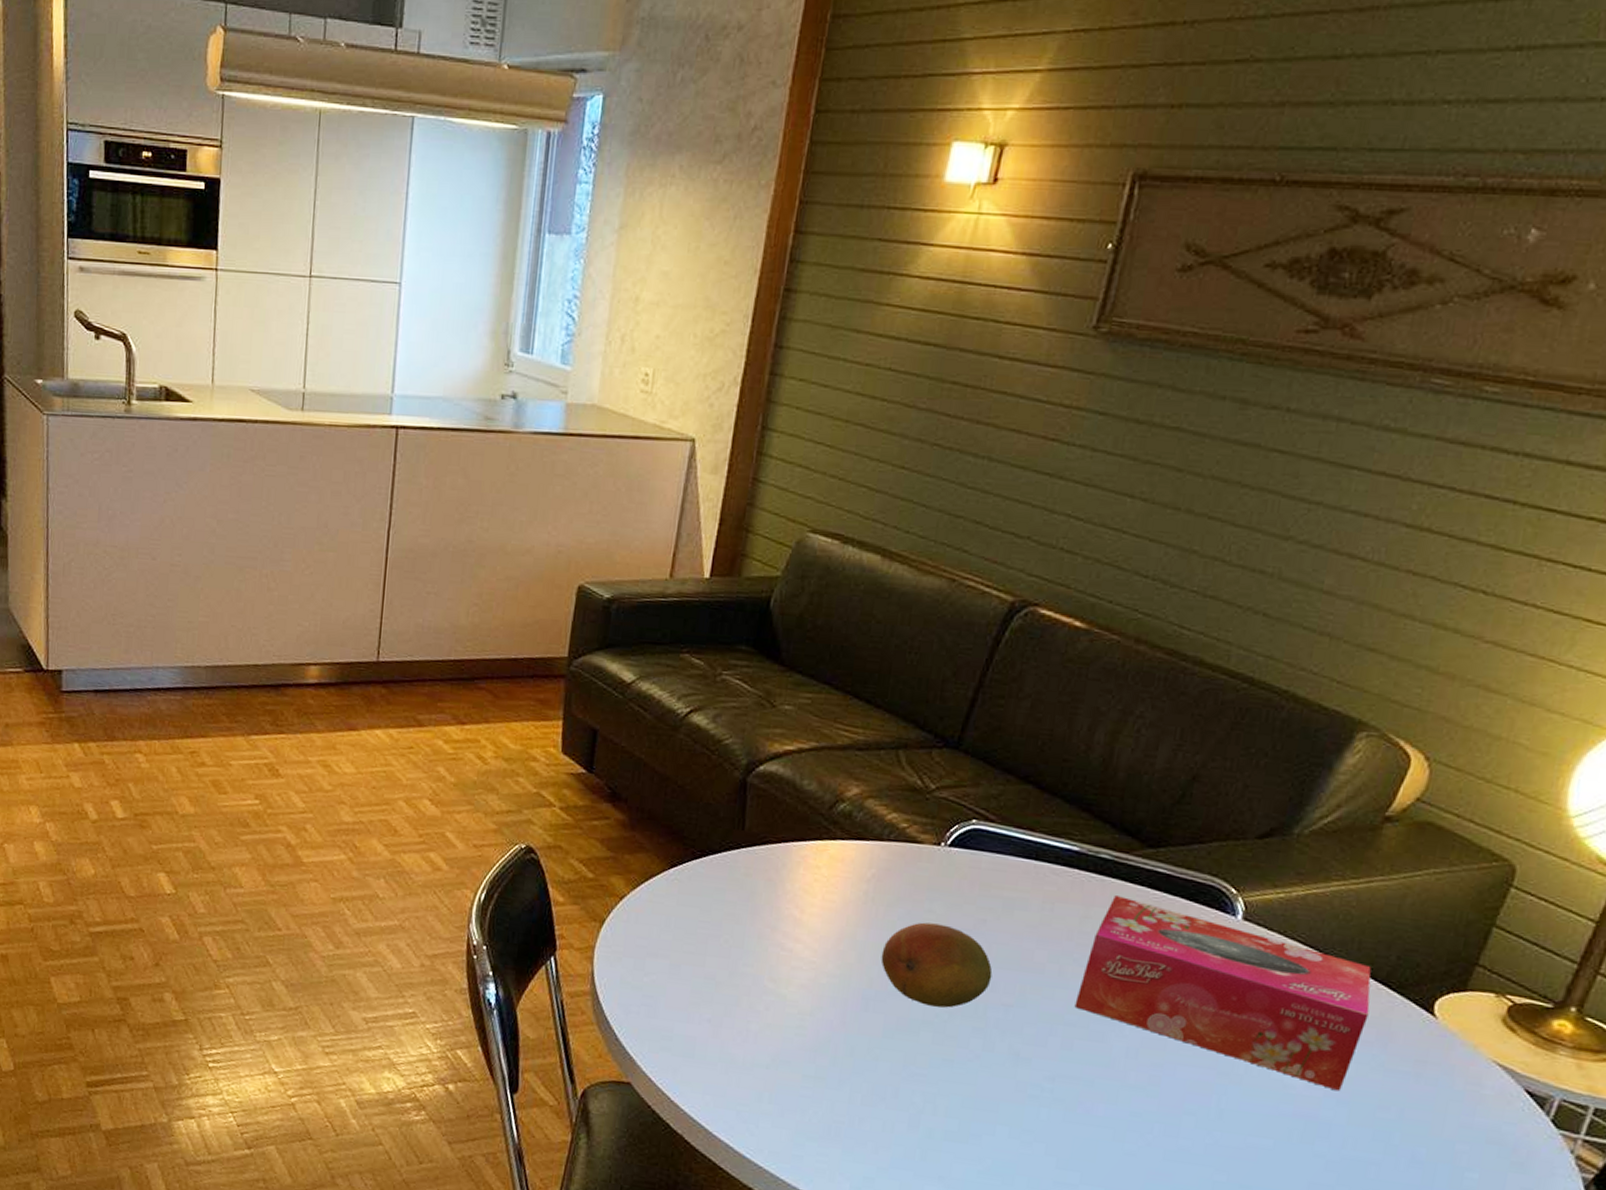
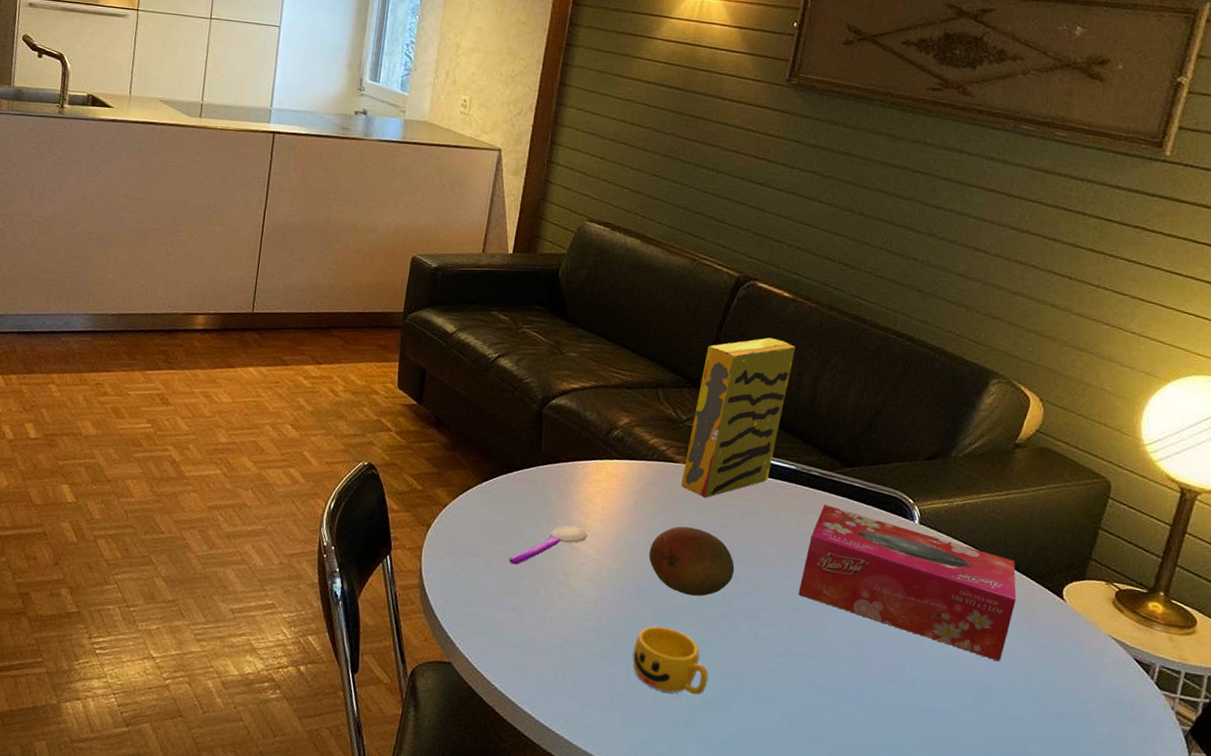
spoon: none [702,921,803,969] -> present [509,525,588,565]
cup: none [856,1043,954,1126] -> present [632,626,709,695]
cereal box: none [926,681,1087,887] -> present [681,337,796,498]

